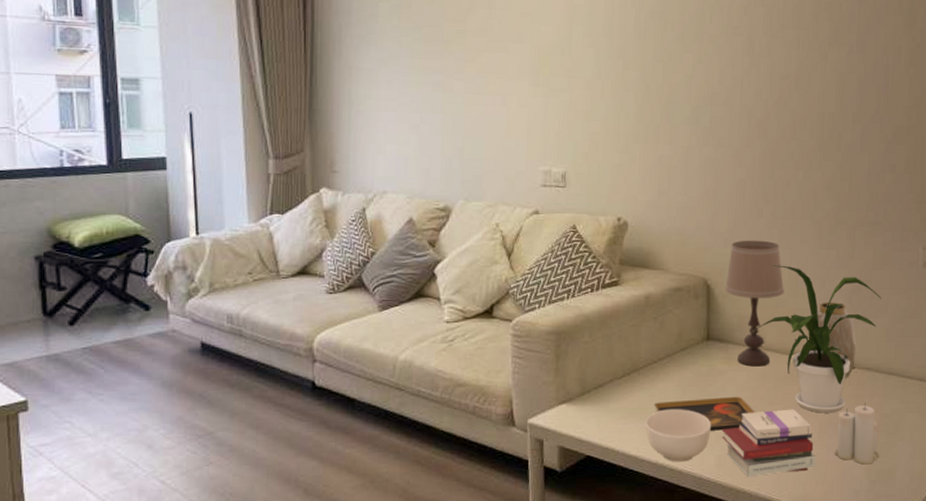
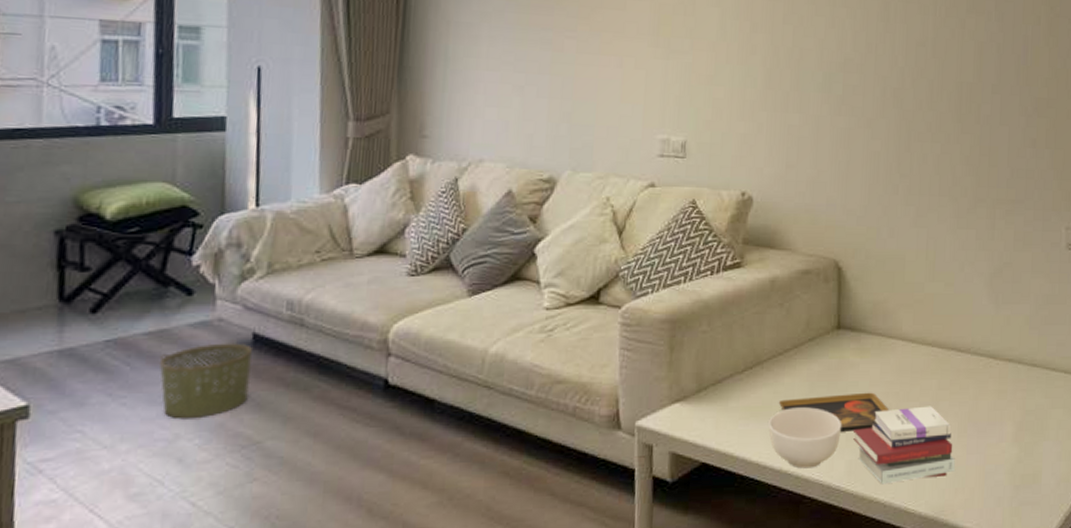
basket: none [127,350,202,413] -> present [159,343,254,420]
table lamp: present [725,240,785,367] -> none [858,218,921,359]
house plant: present [751,265,882,413] -> none [885,245,1024,410]
vase: present [809,302,856,378] -> none [947,287,997,371]
candle: present [834,402,880,465] -> none [975,397,1024,468]

